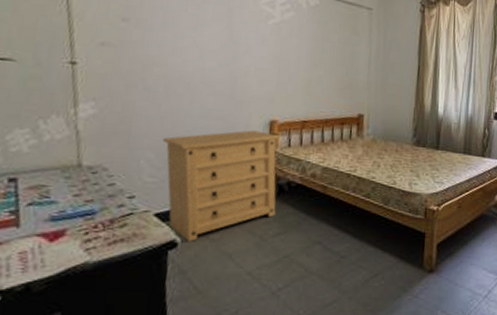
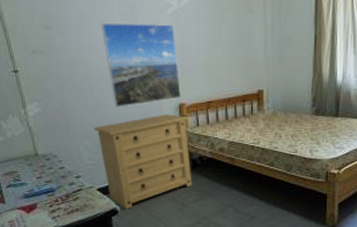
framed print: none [190,23,275,118] -> present [101,23,182,107]

